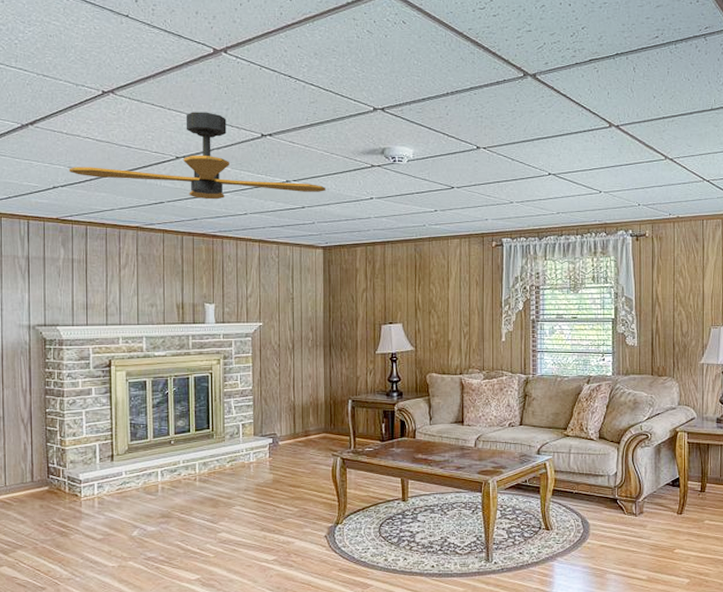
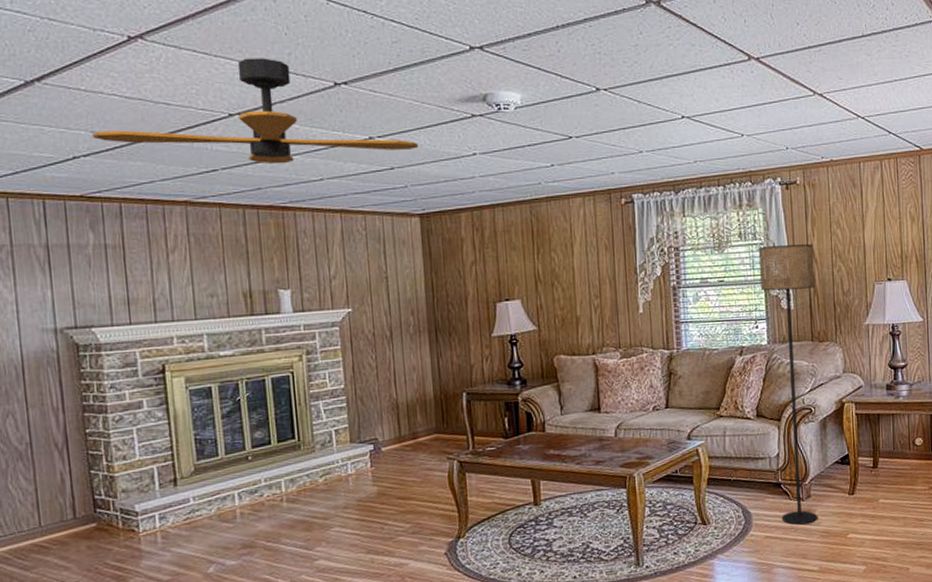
floor lamp: none [608,290,657,537] -> present [758,244,818,525]

